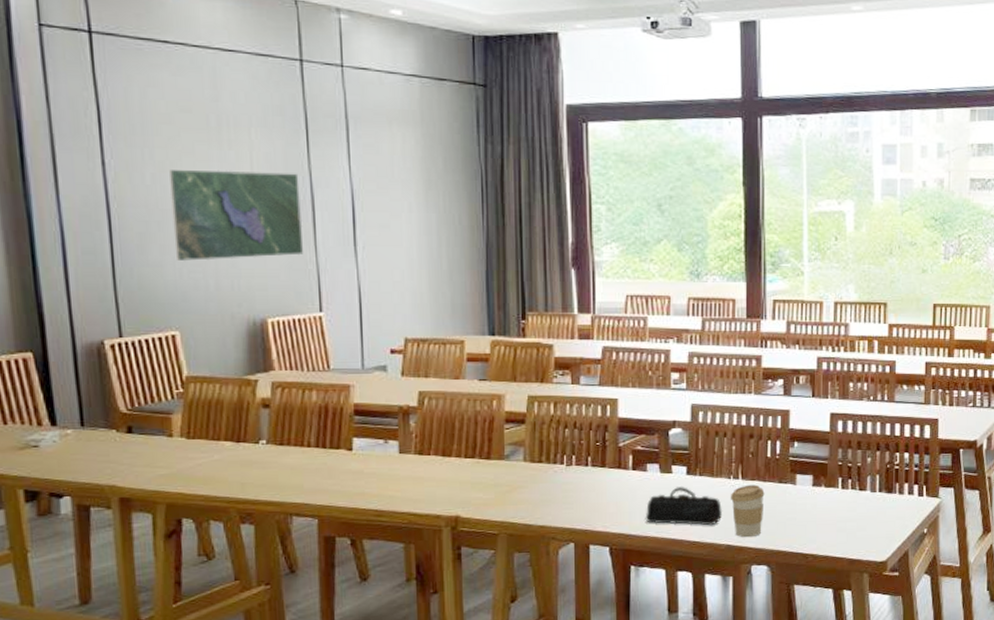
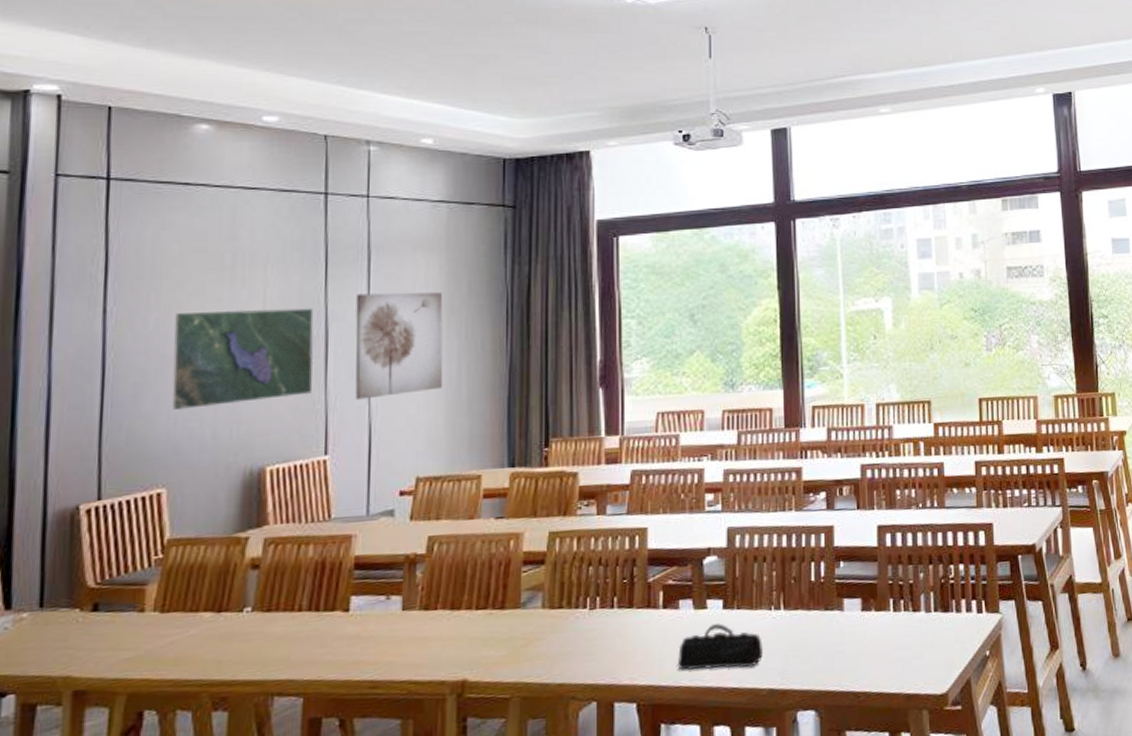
wall art: none [338,163,425,263] -> present [355,292,443,400]
coffee cup: present [730,484,765,538] -> none [771,614,810,679]

